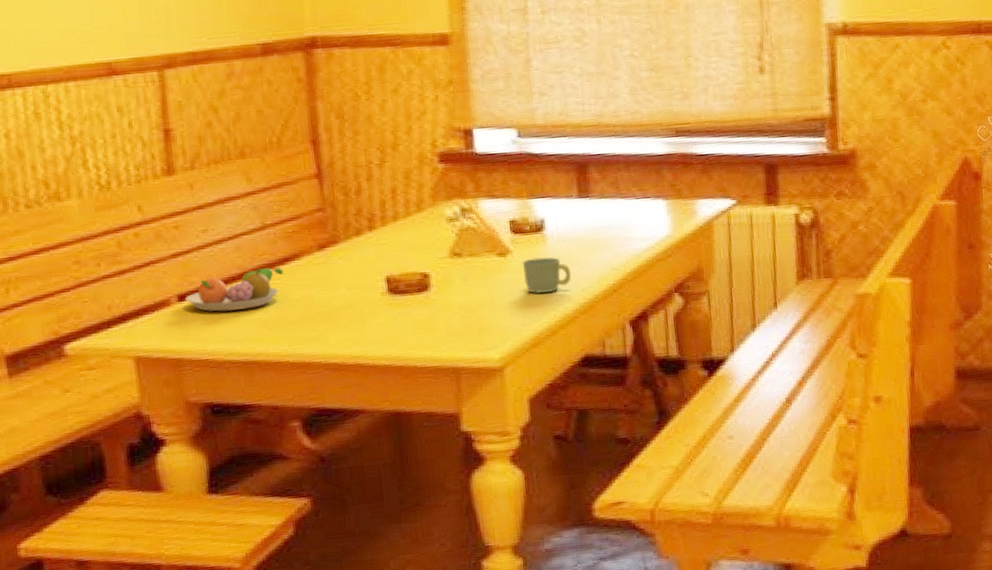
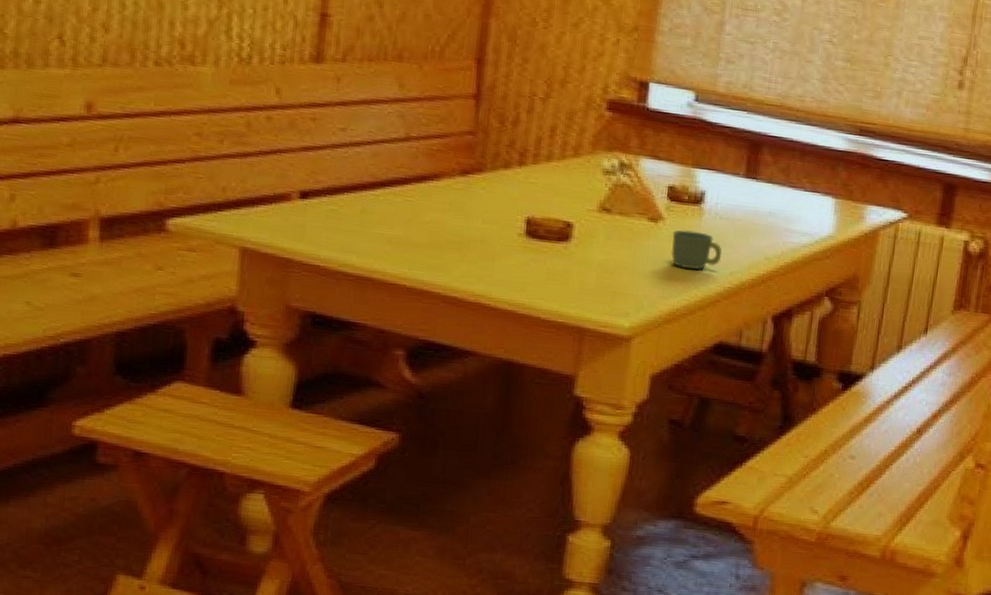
fruit bowl: present [185,267,284,312] -> none [308,180,419,222]

